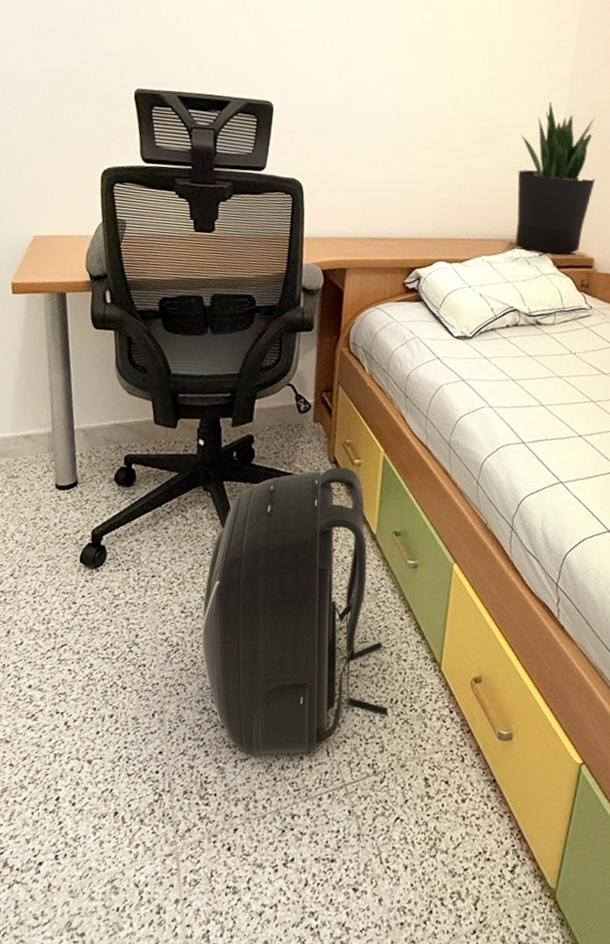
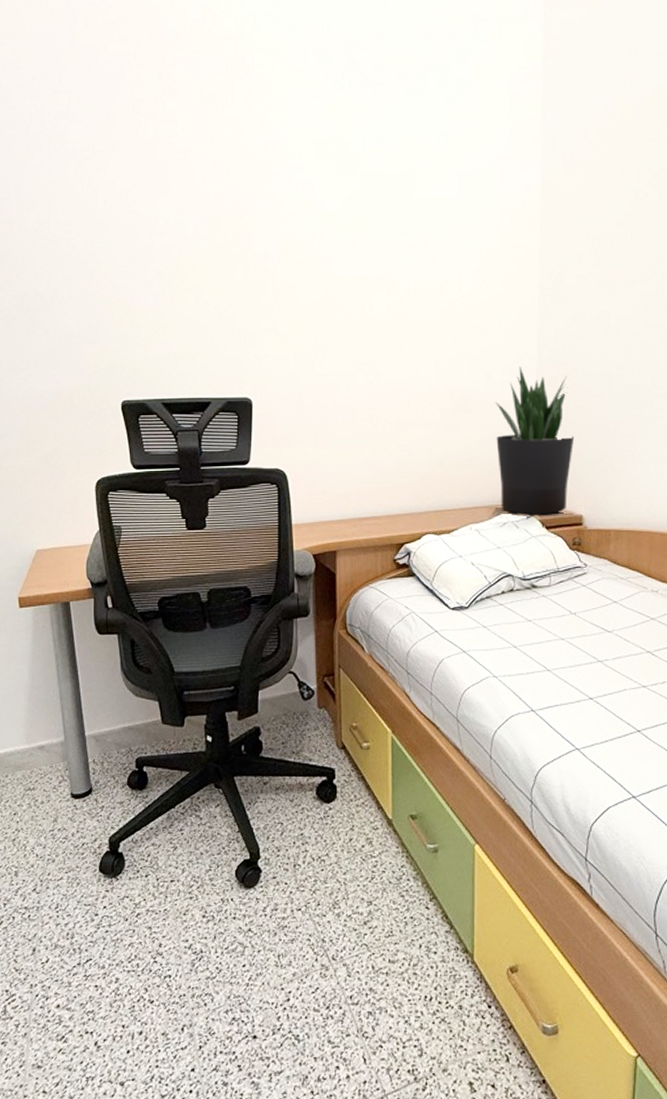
backpack: present [200,466,388,756] -> none [223,752,423,1067]

